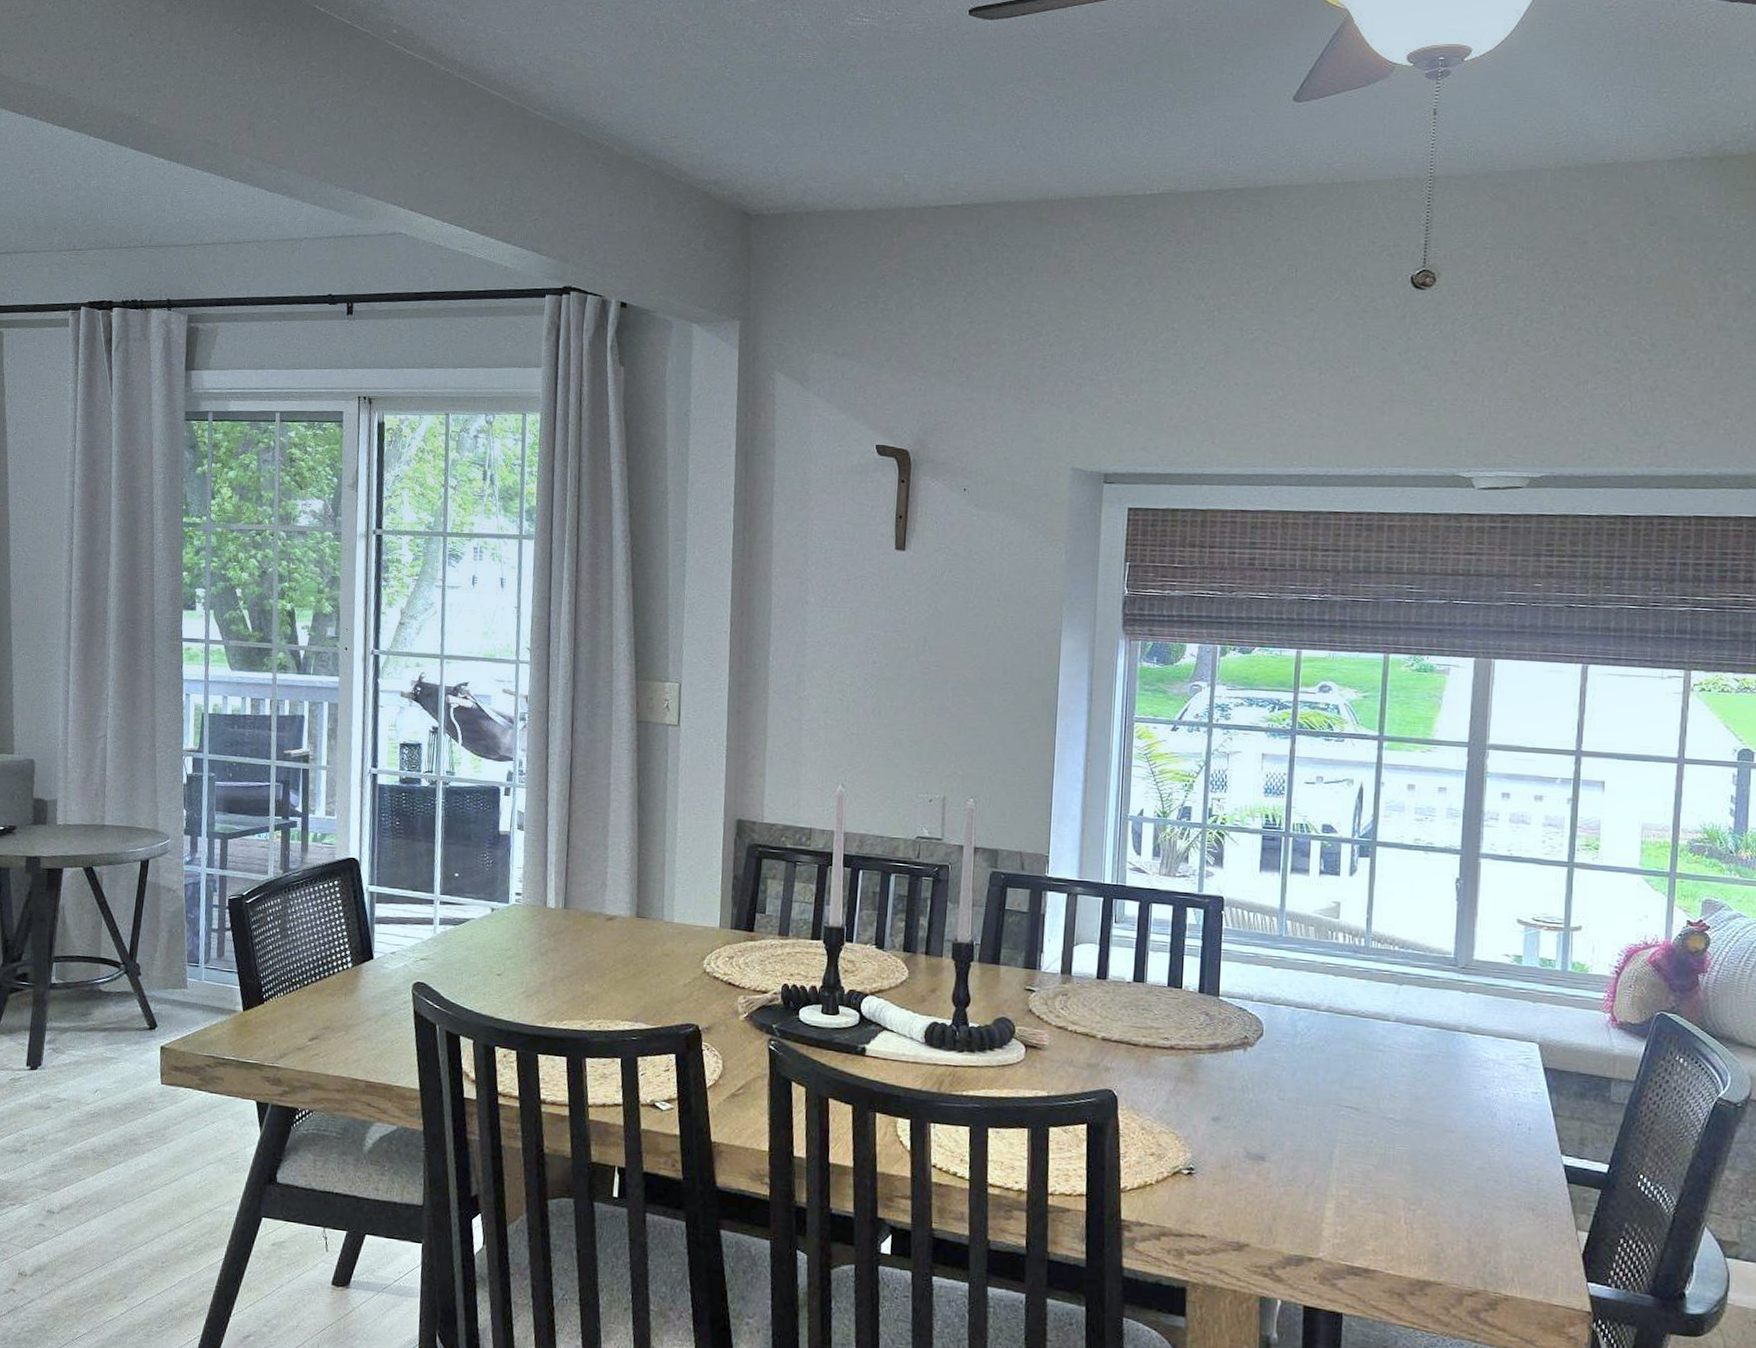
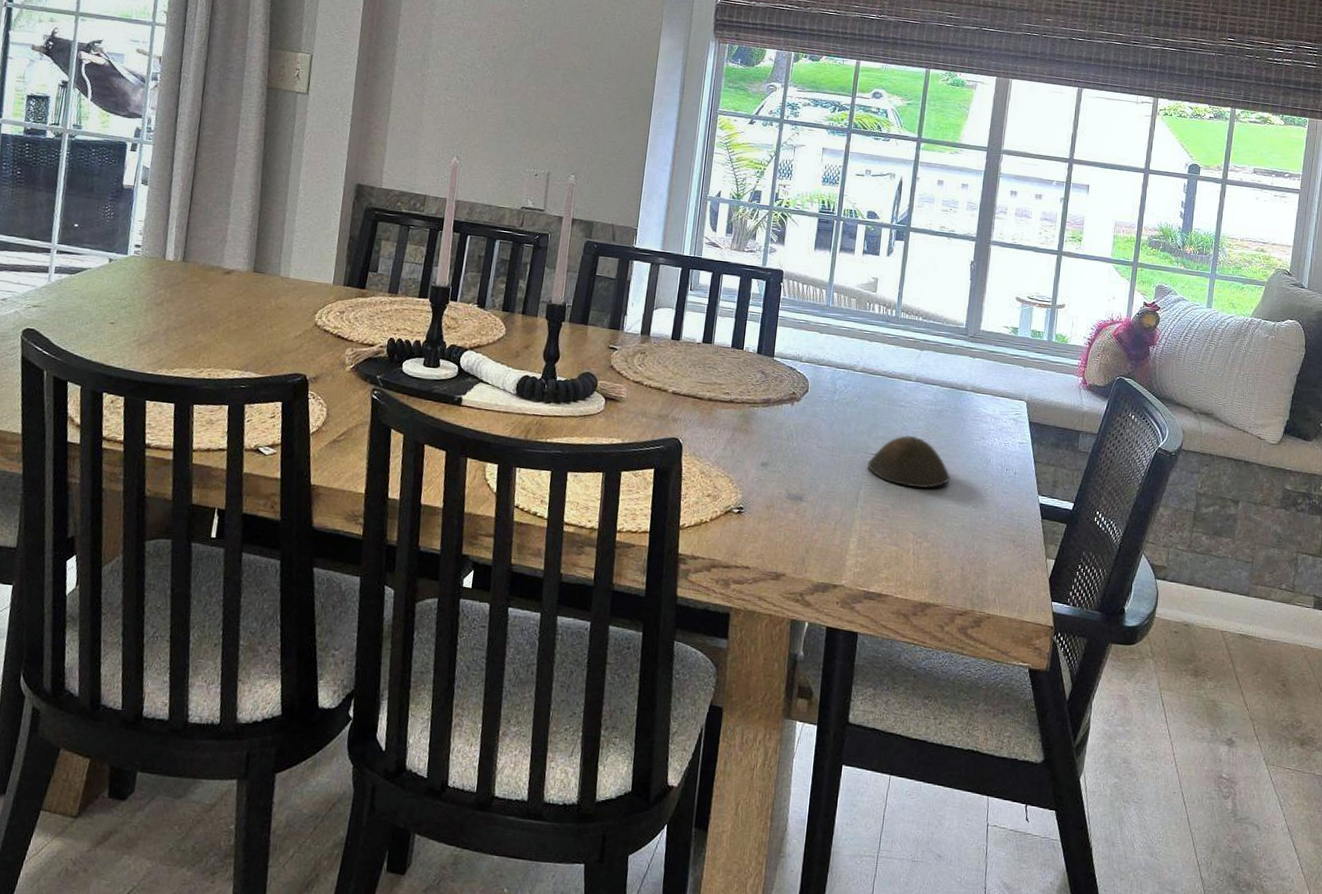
bowl: none [1342,1085,1446,1147] -> present [867,435,950,488]

